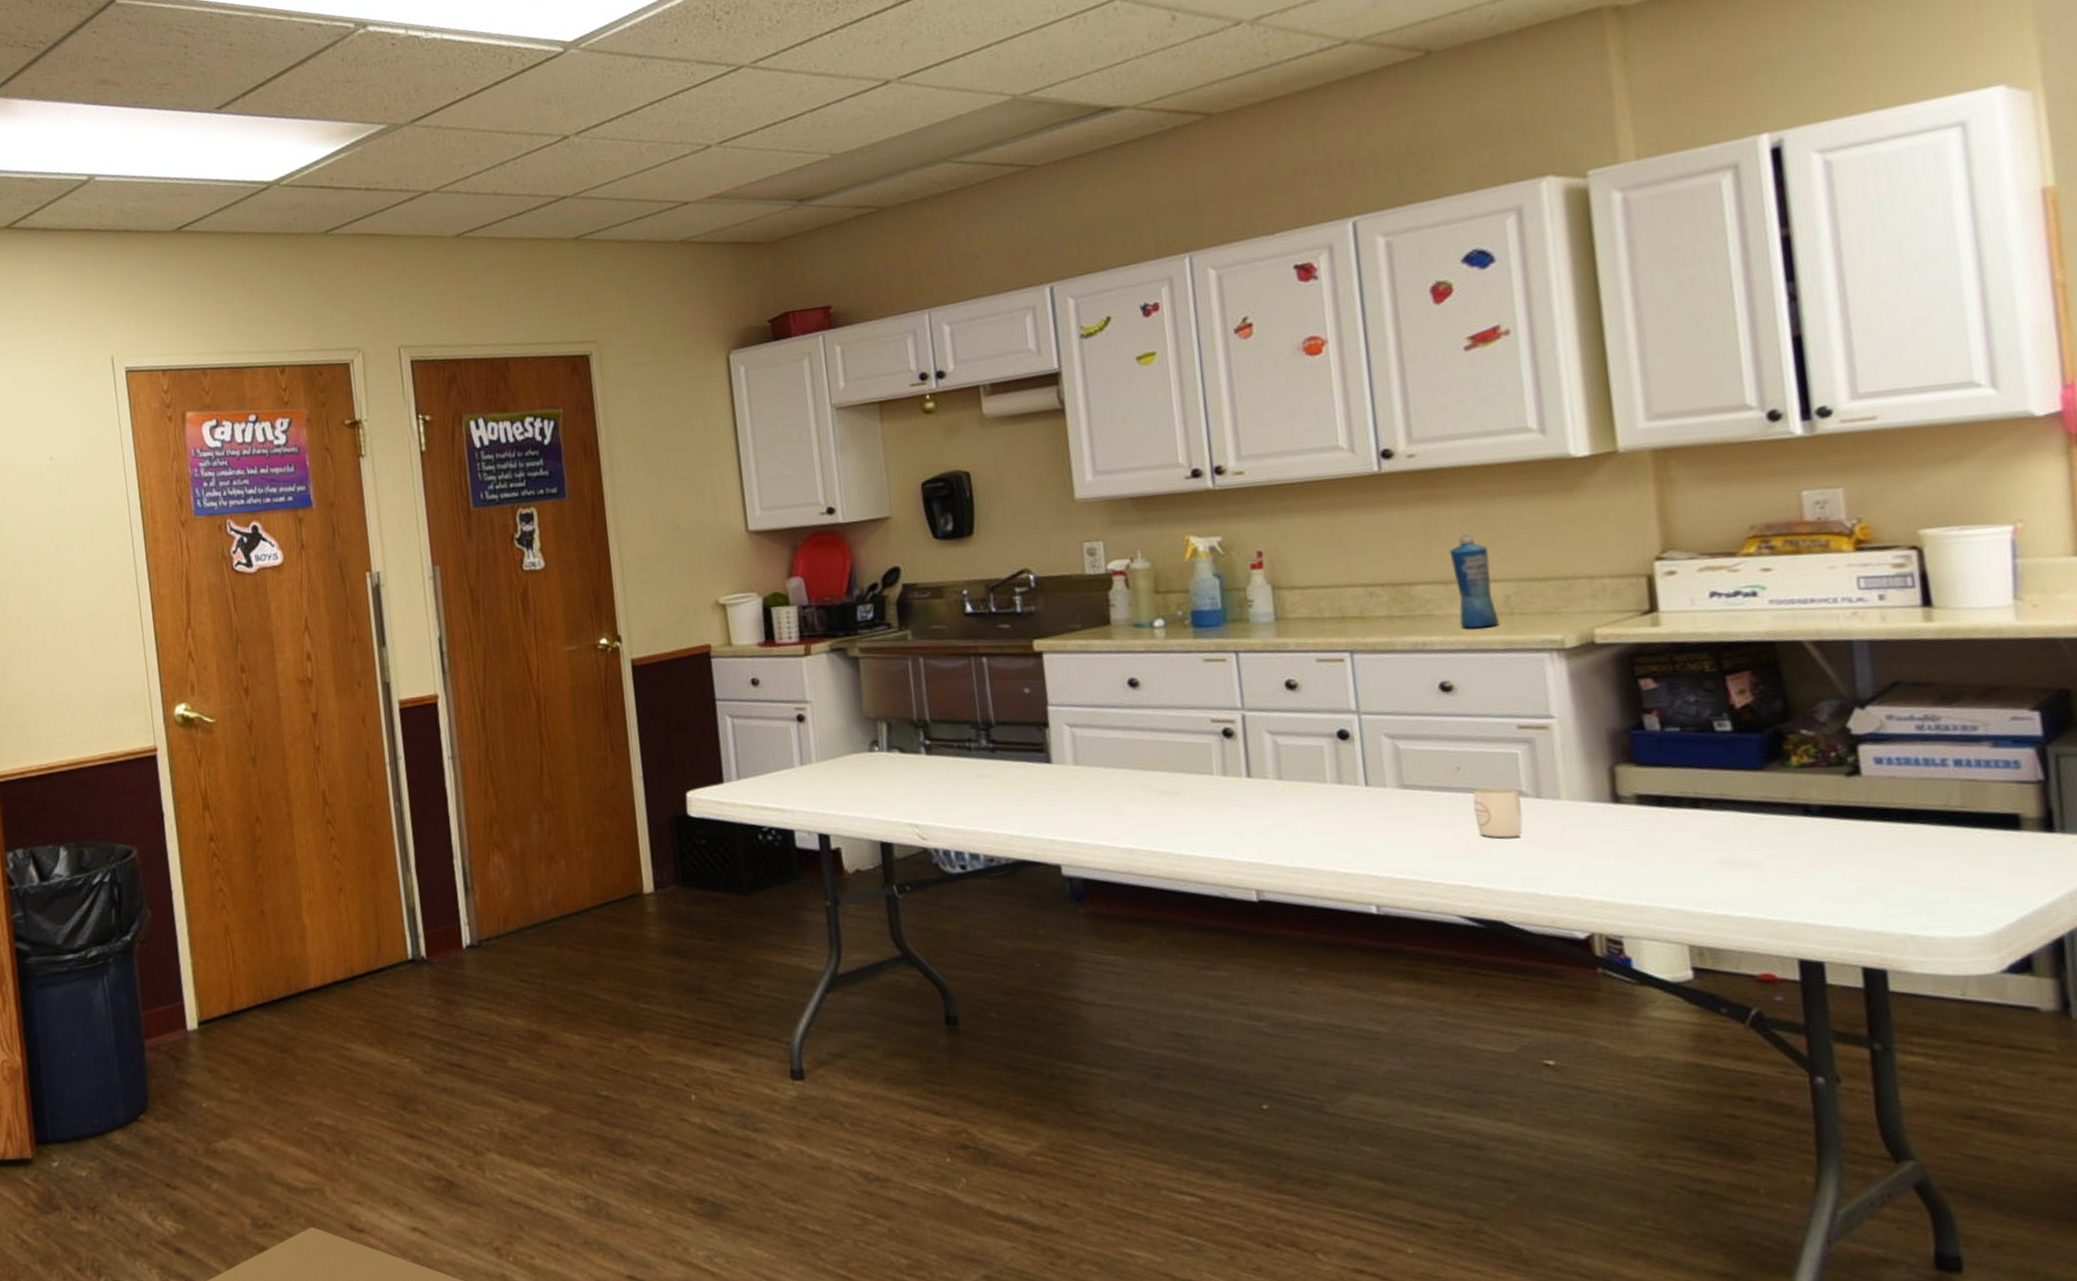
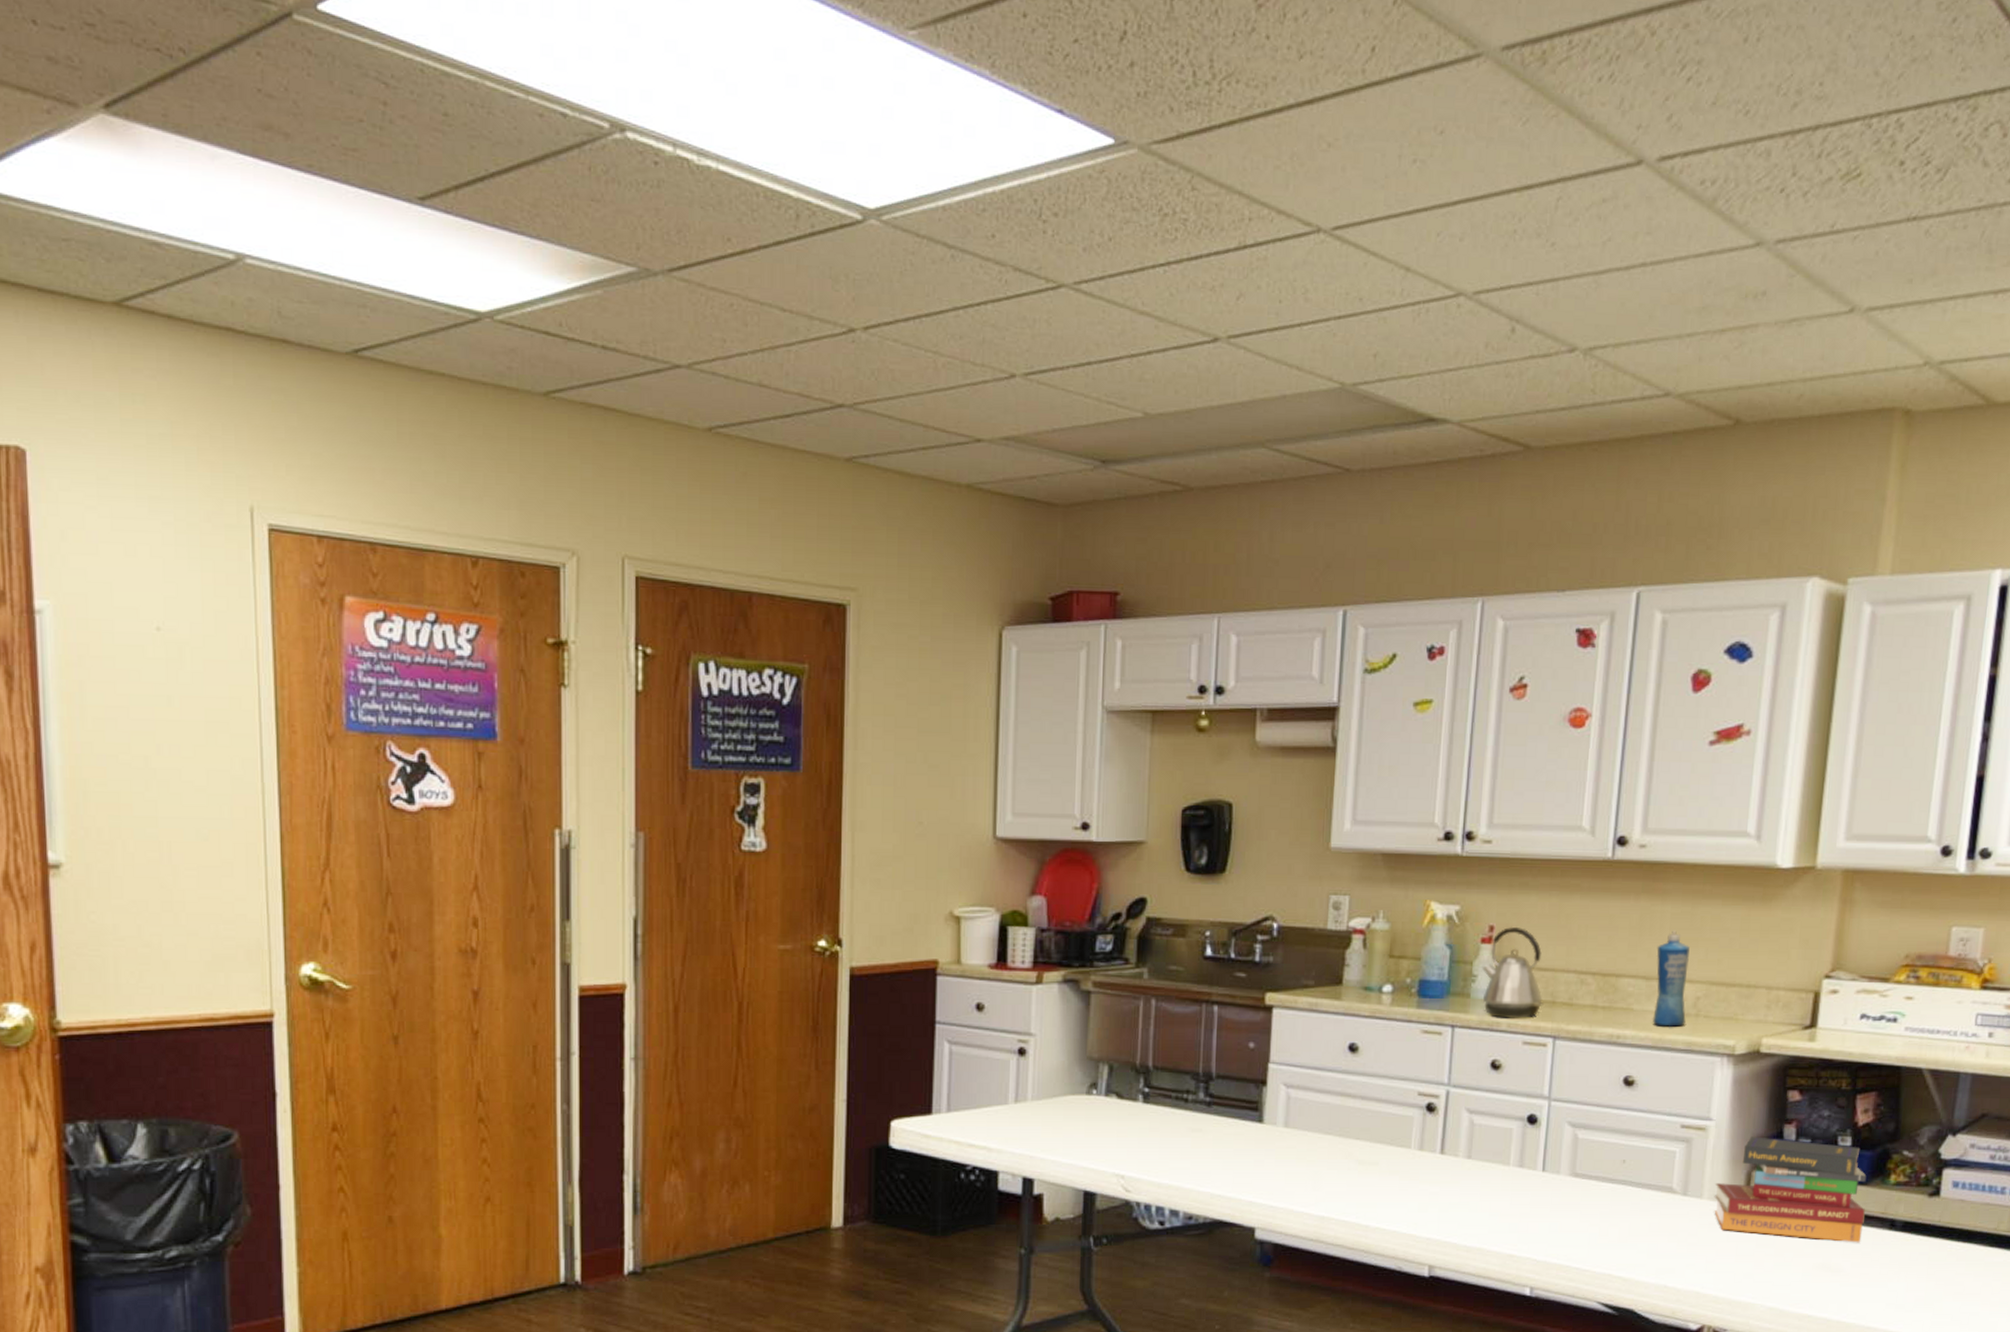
kettle: none [1257,549,1332,639] -> present [1483,926,1544,1018]
mug: present [1472,786,1523,838] -> none [1629,1181,1670,1231]
books: none [1572,730,1771,834] -> present [1714,1136,1867,1243]

